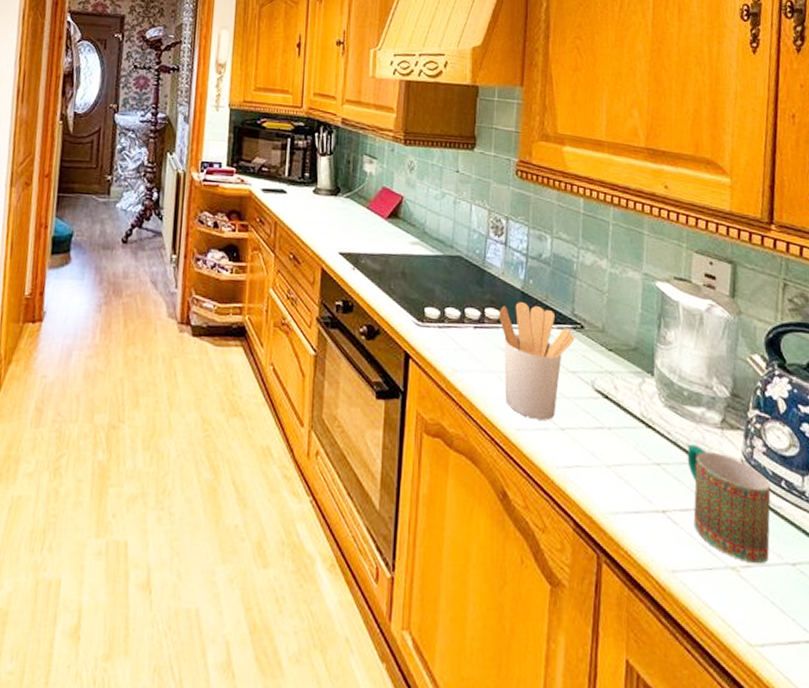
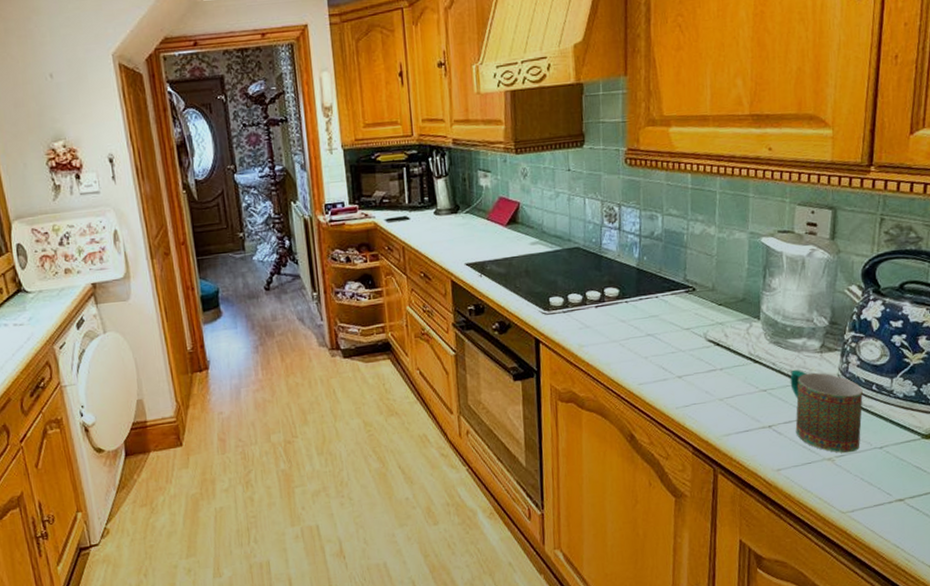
utensil holder: present [498,302,575,420] -> none [617,277,688,373]

